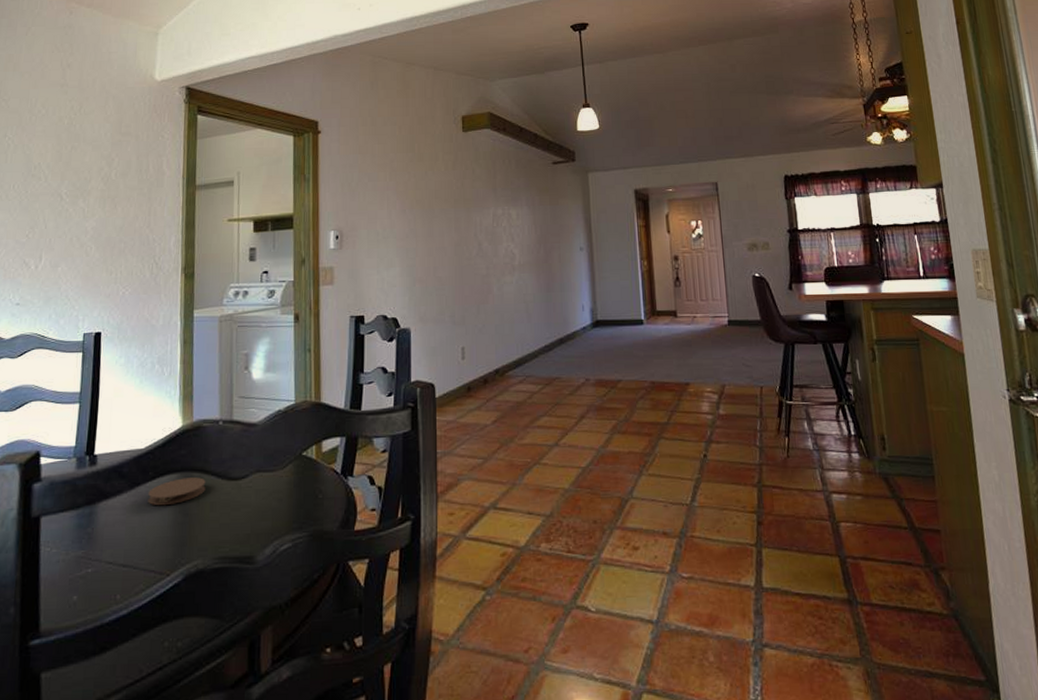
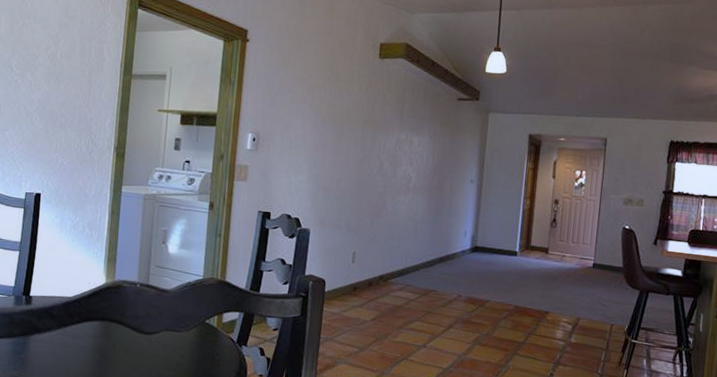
coaster: present [148,477,206,506] -> none [72,326,122,346]

